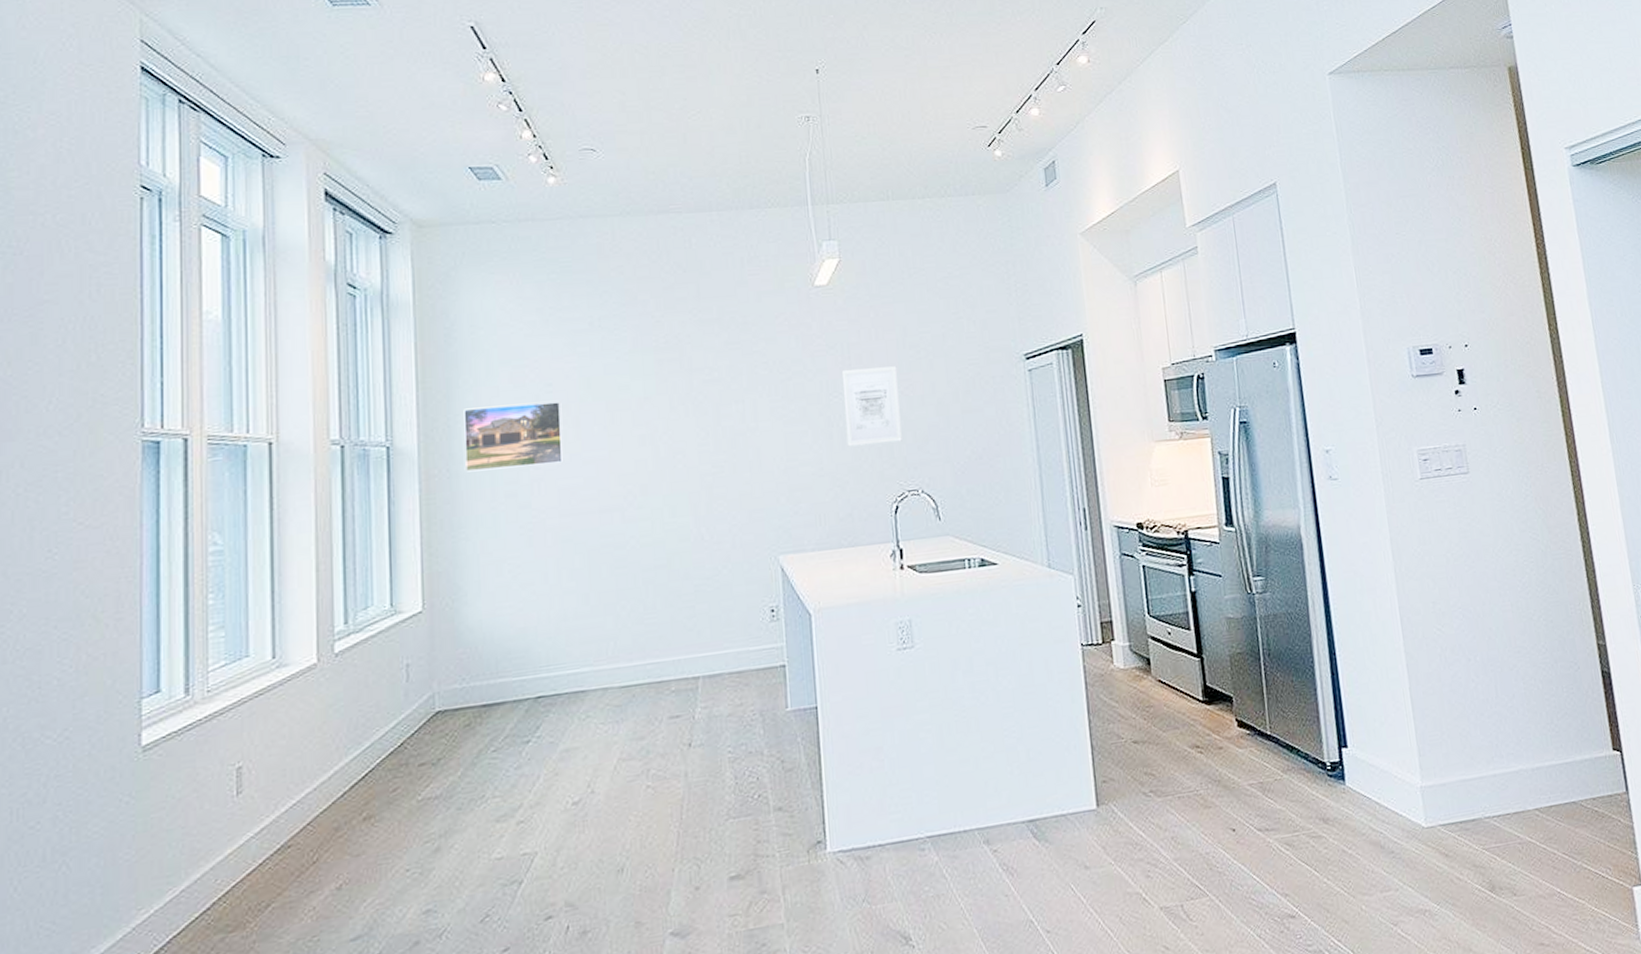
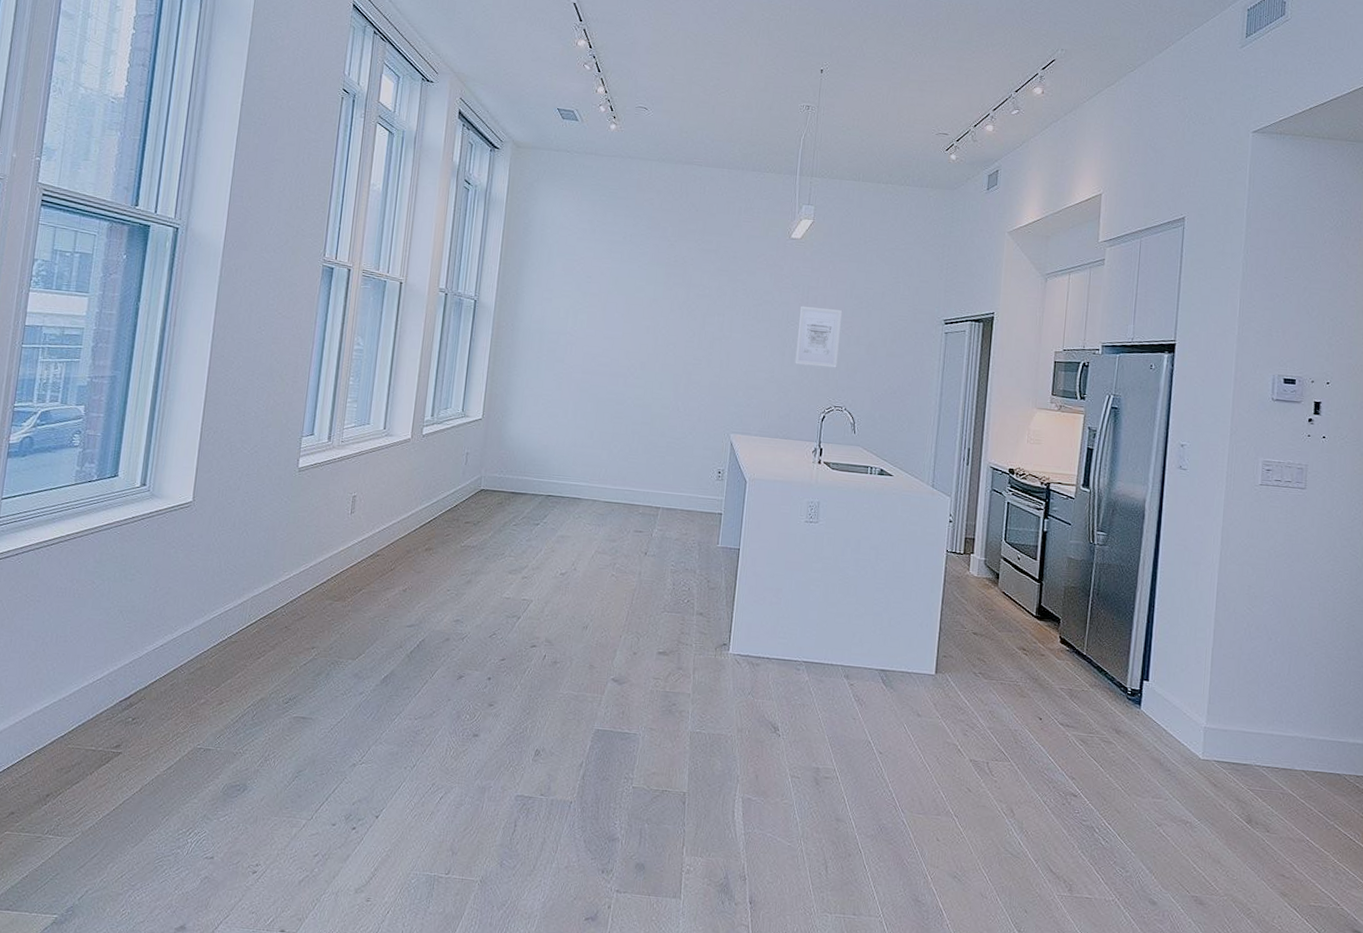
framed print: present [463,401,564,472] -> none [523,283,595,335]

